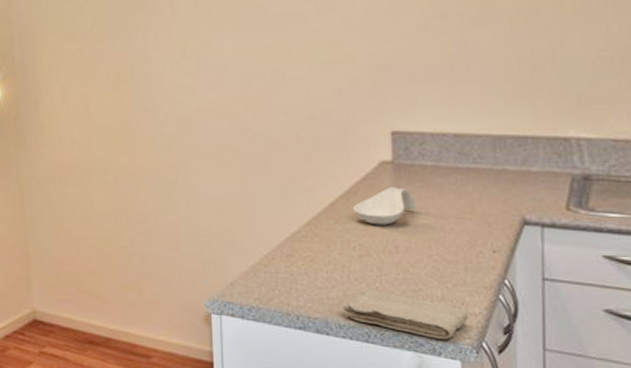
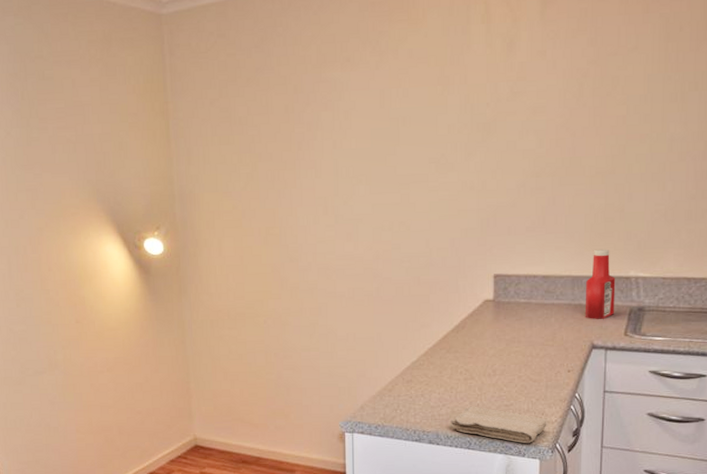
spoon rest: present [352,187,416,225] -> none [461,321,511,353]
ketchup bottle: none [511,103,552,189] -> present [584,249,616,319]

